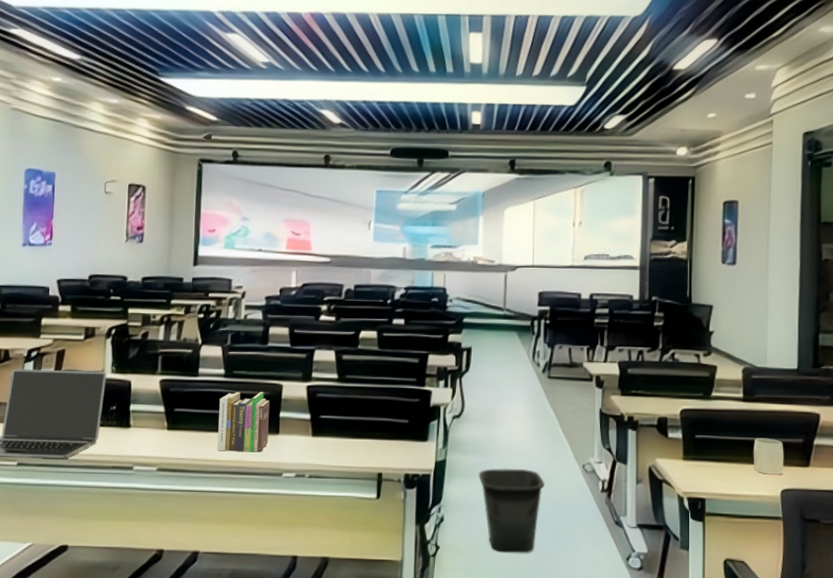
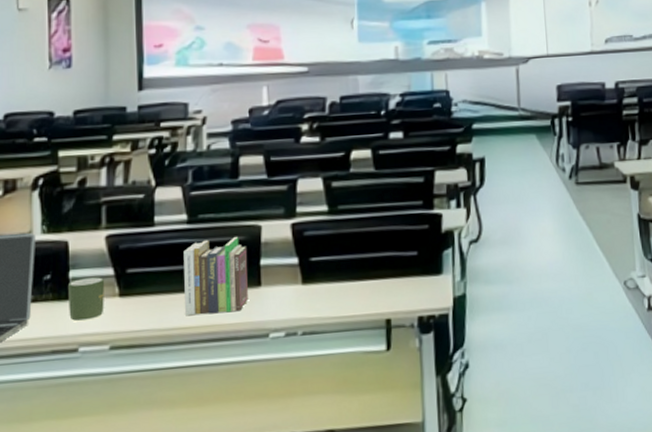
mug: none [128,412,157,446] -> present [67,277,105,322]
waste bin: present [478,468,545,553] -> none [505,294,583,396]

